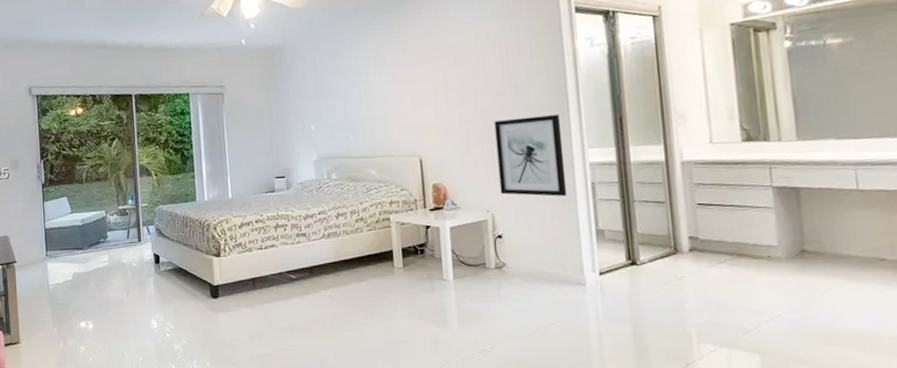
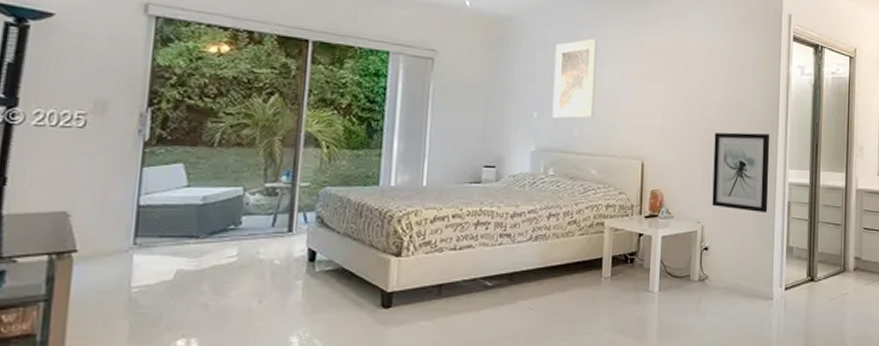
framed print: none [323,50,366,128] -> present [552,38,597,119]

